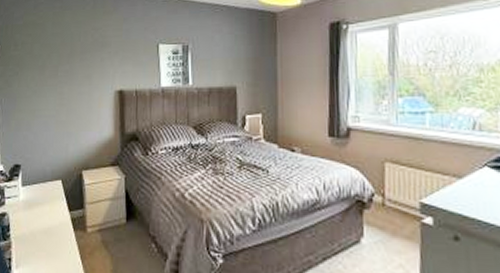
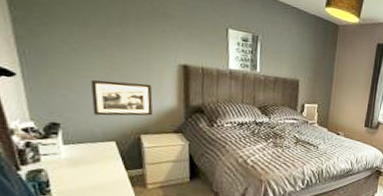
picture frame: none [44,116,93,154] -> present [90,80,153,116]

